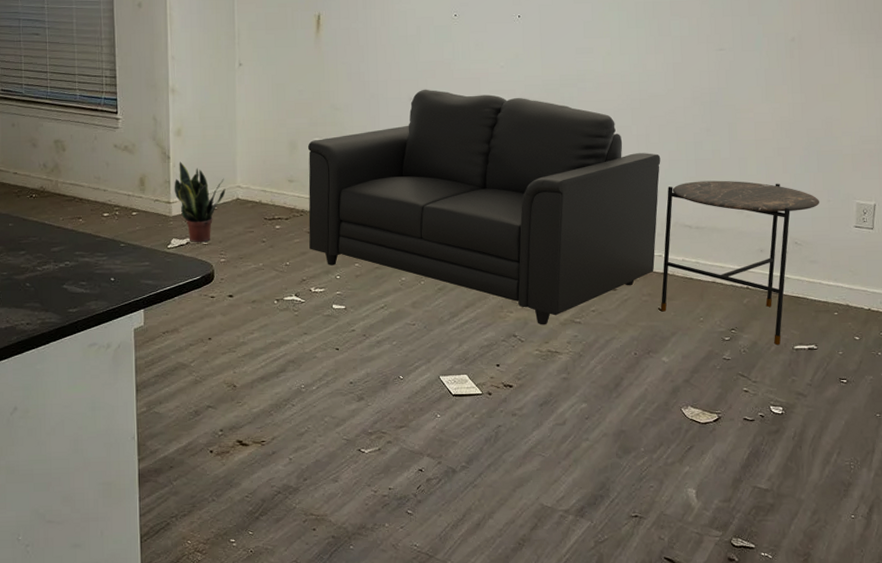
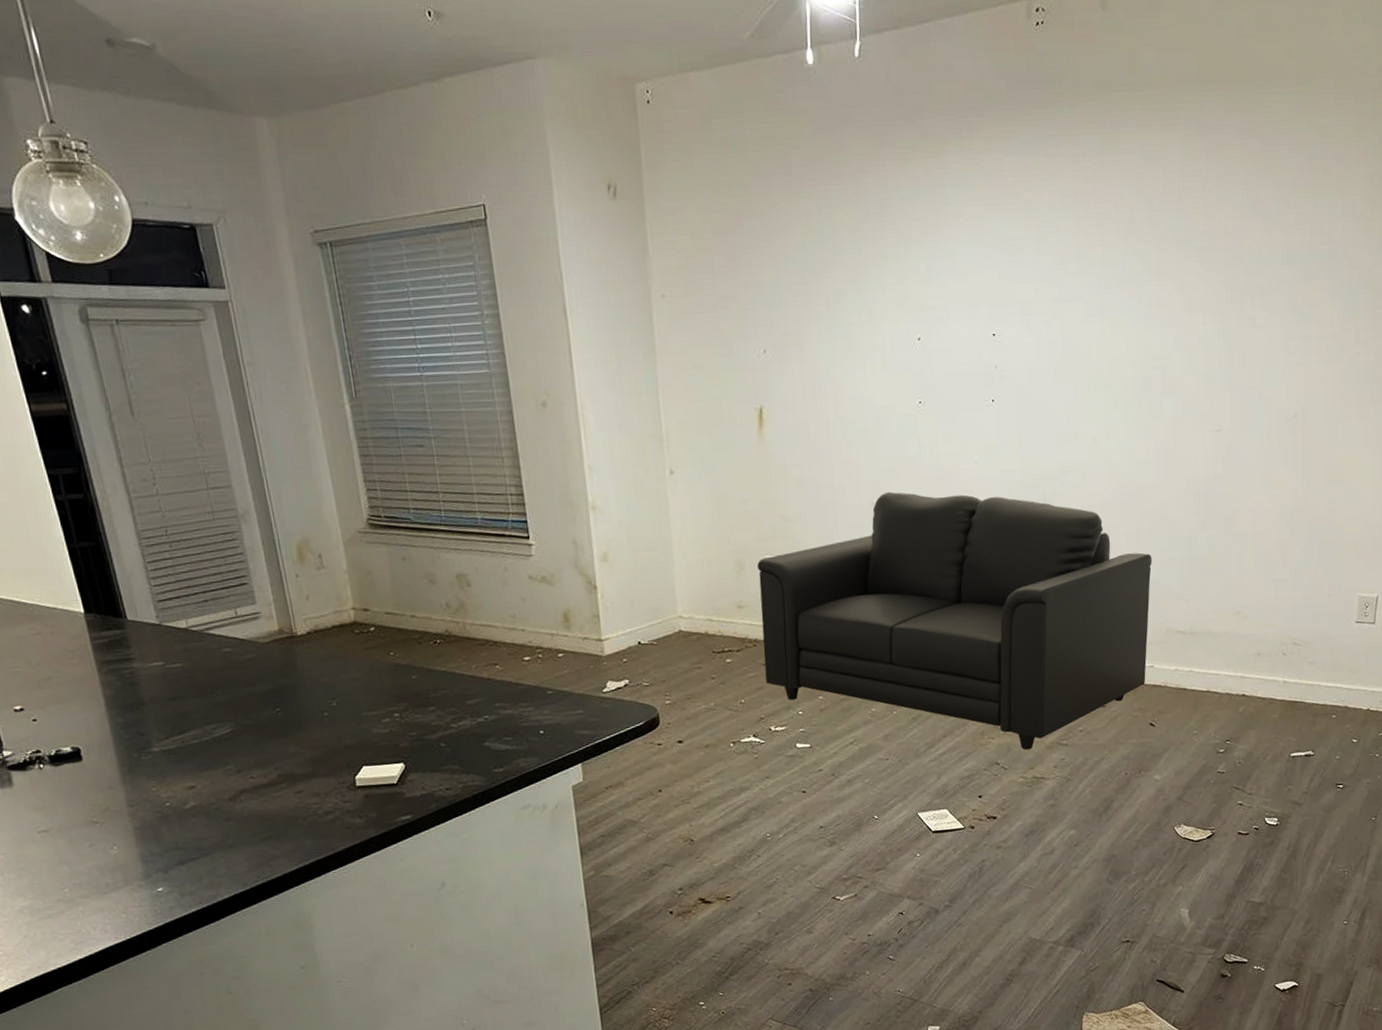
potted plant: present [174,161,226,243] -> none [604,591,666,684]
side table: present [660,180,819,345] -> none [1152,579,1320,754]

